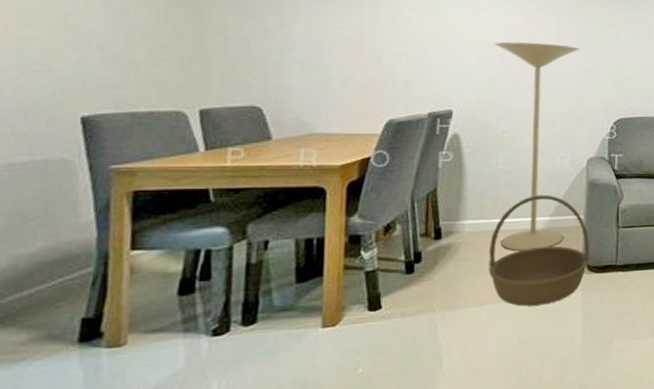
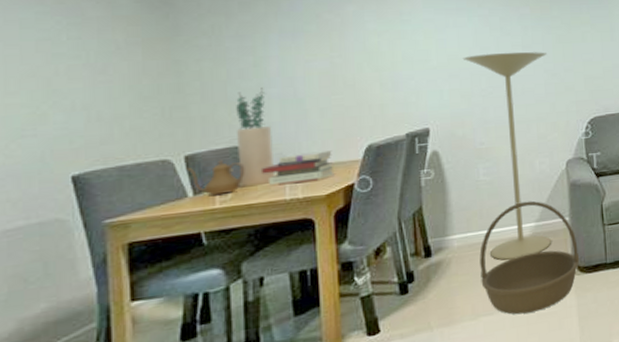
teapot: none [198,118,261,153] -> present [185,159,246,195]
vase: none [254,50,292,149] -> present [236,88,274,187]
books: none [276,120,352,151] -> present [260,150,335,186]

